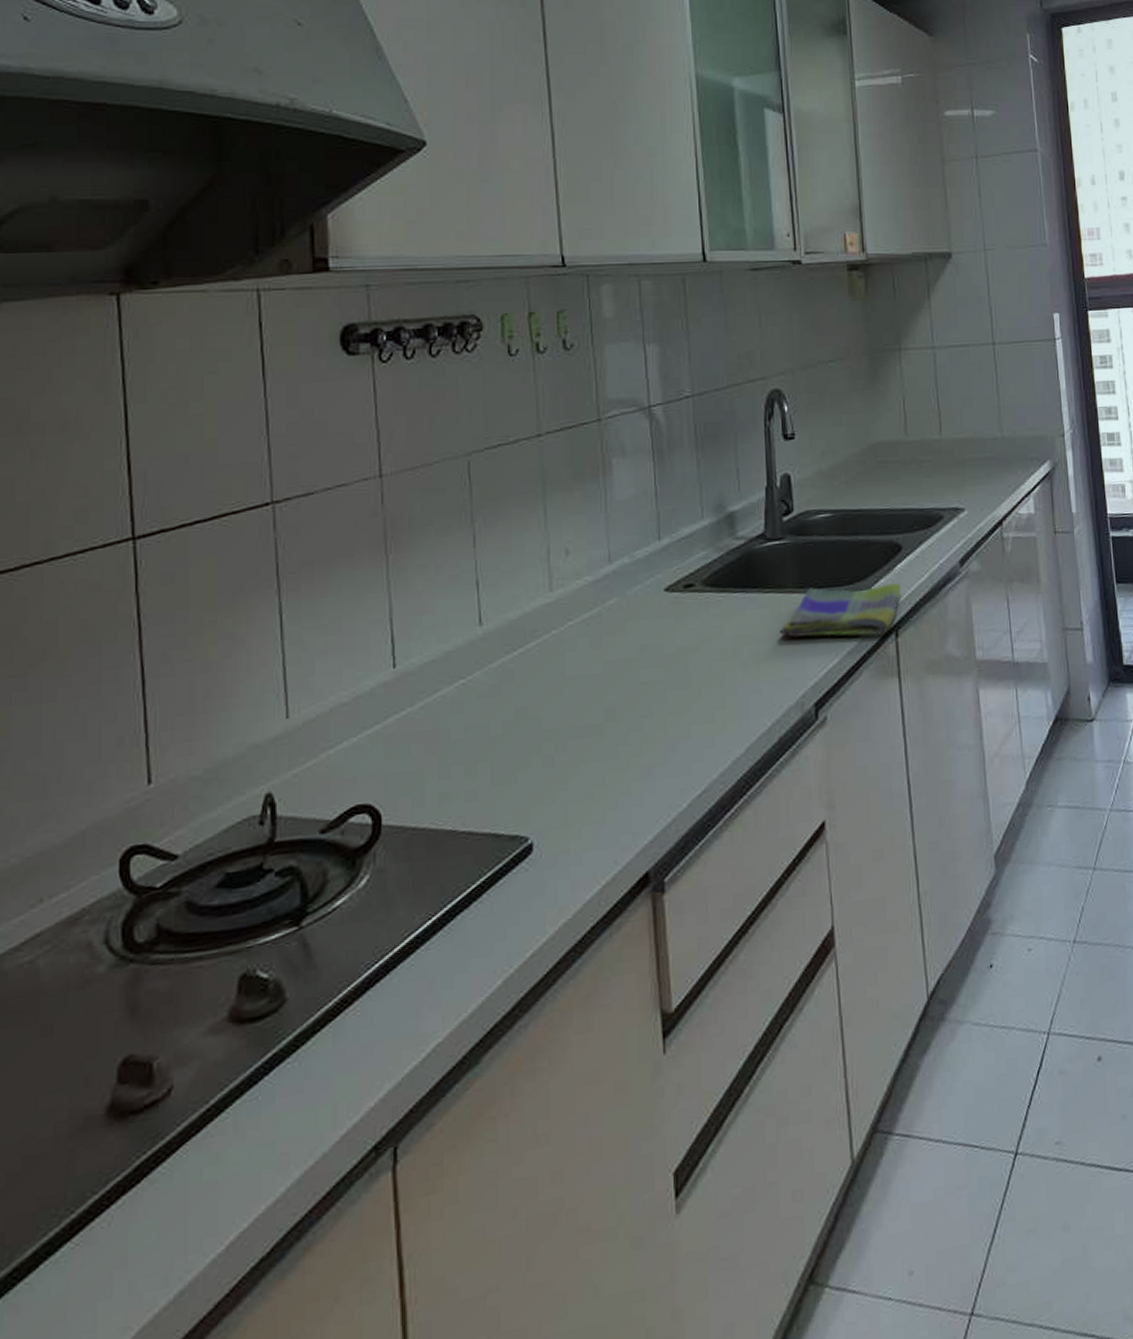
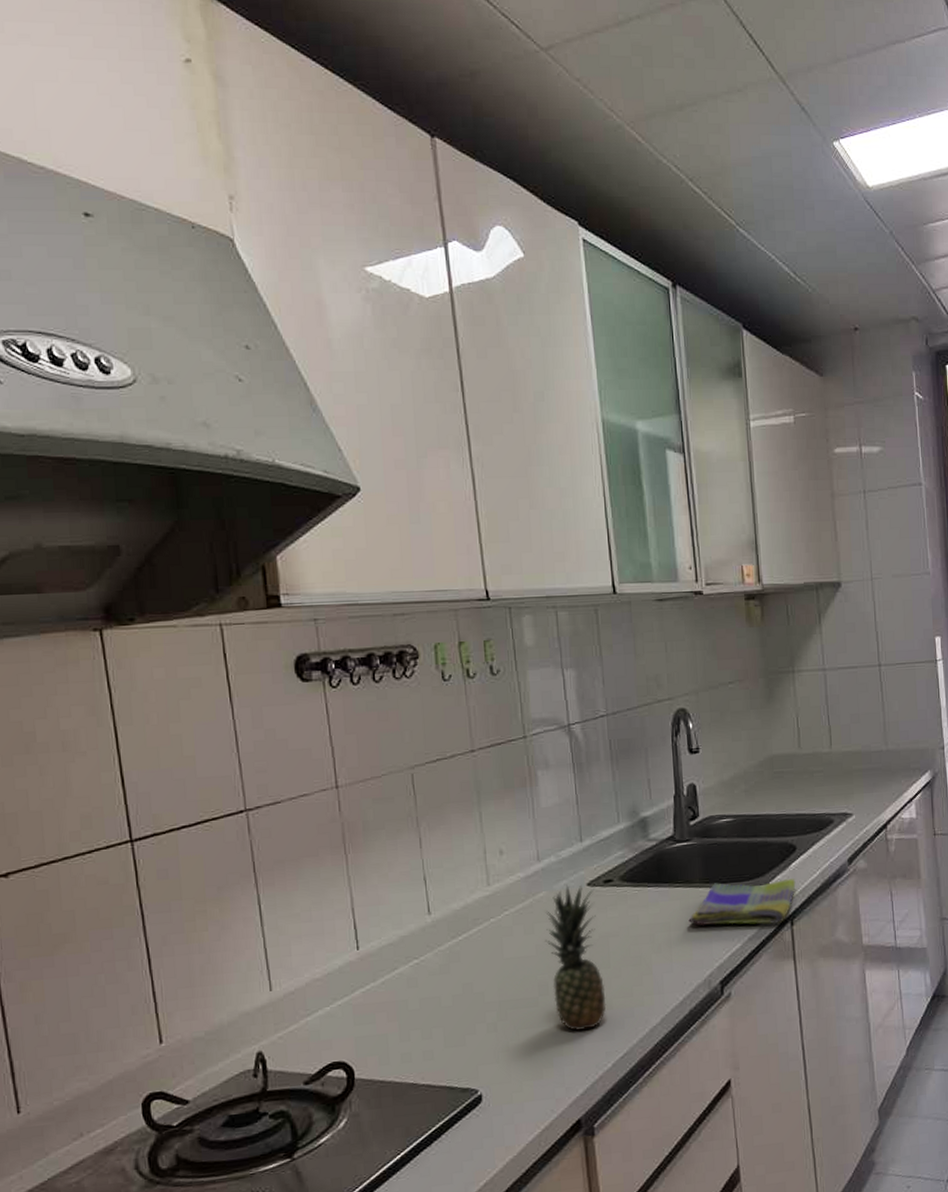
fruit: none [613,589,683,765] -> present [544,884,606,1032]

